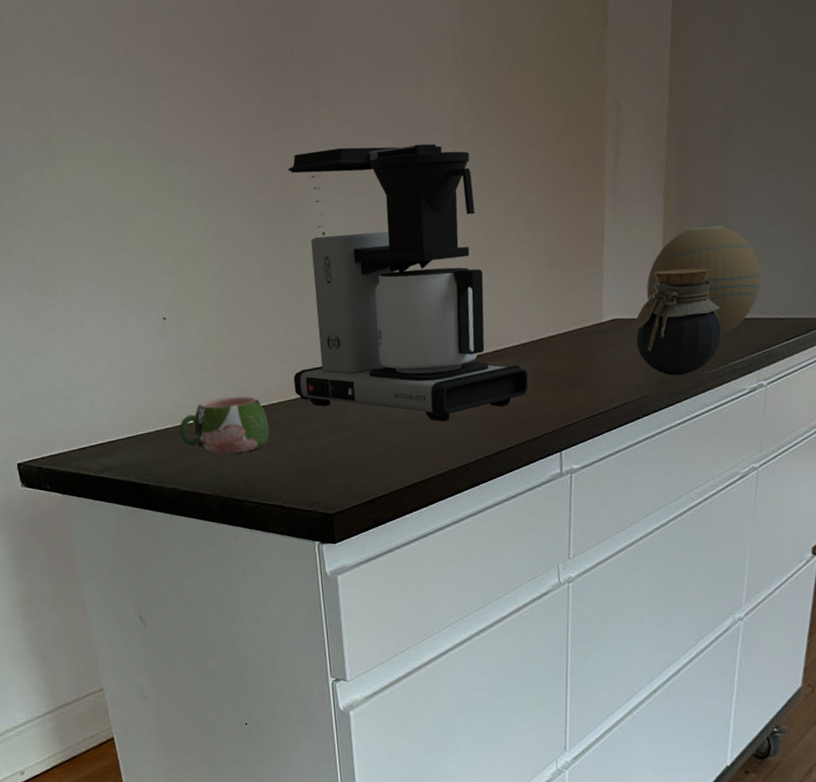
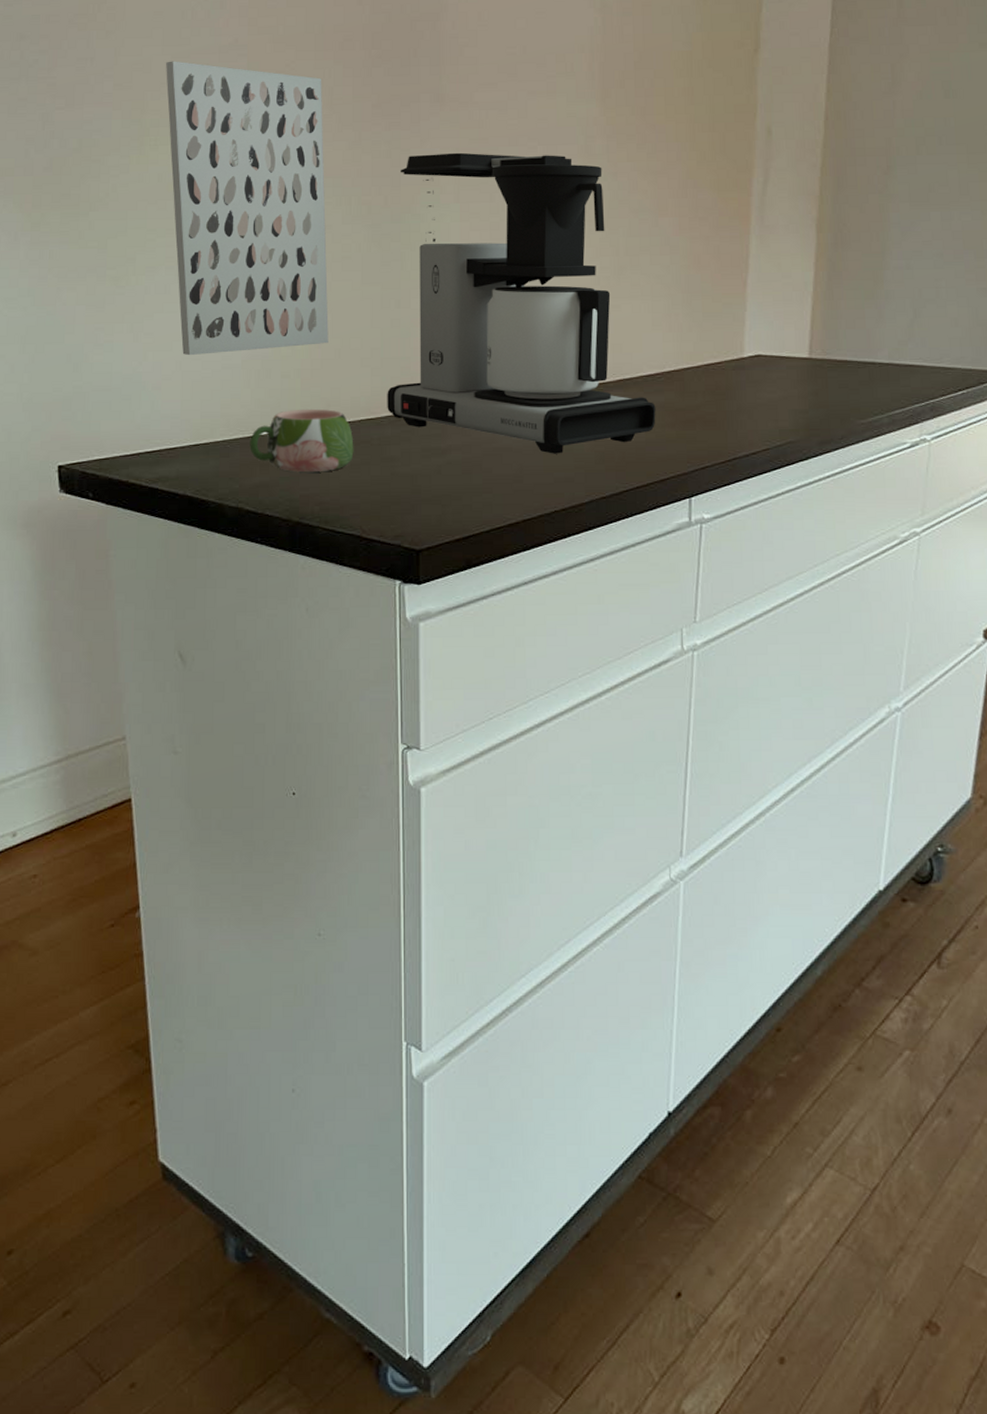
wall art: none [66,77,239,357] -> present [166,61,329,356]
jar: present [633,268,722,376] -> none [778,306,880,422]
decorative orb: present [646,225,761,337] -> none [794,262,925,383]

